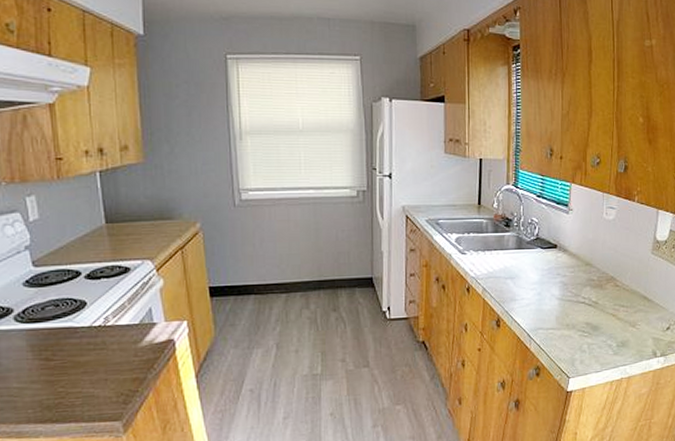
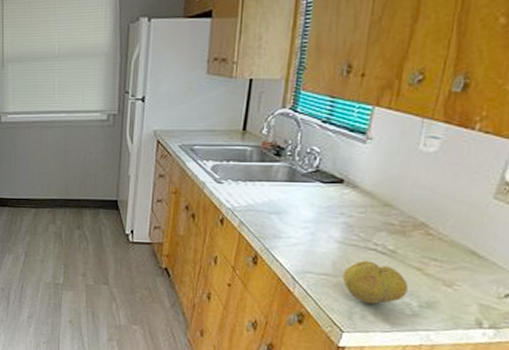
fruit: none [564,312,608,350] -> present [342,260,408,304]

